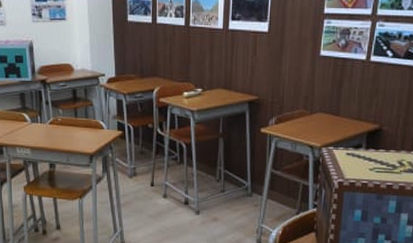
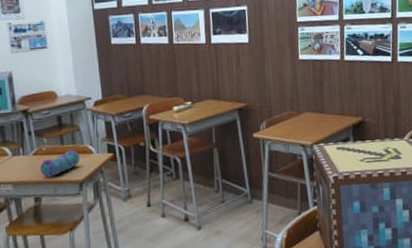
pencil case: none [55,123,92,147] -> present [40,150,80,178]

